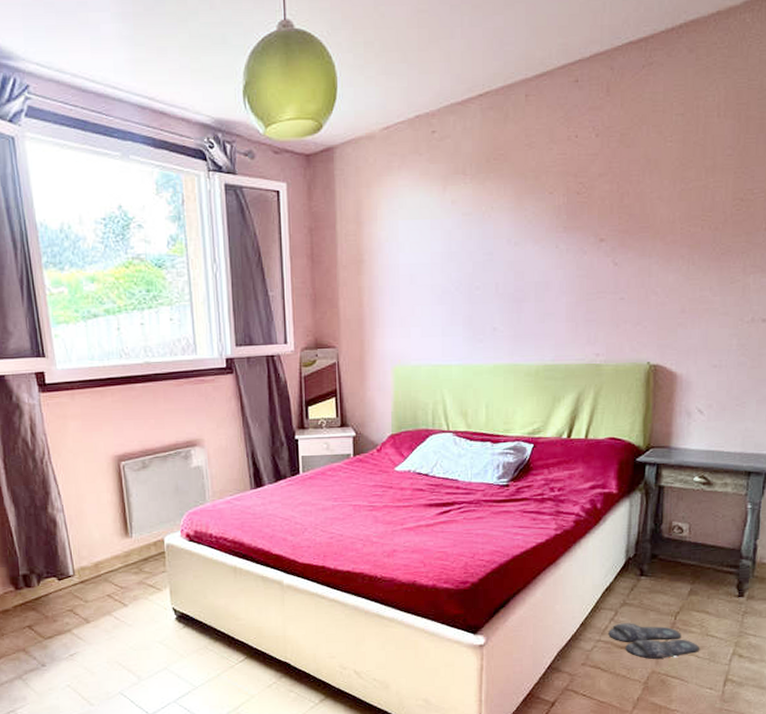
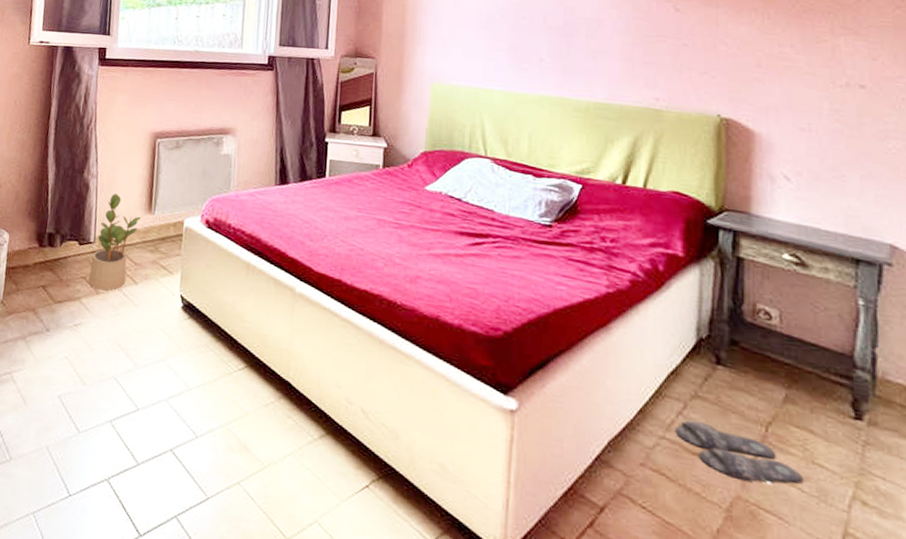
potted plant: none [74,524,119,619] -> present [88,193,141,290]

